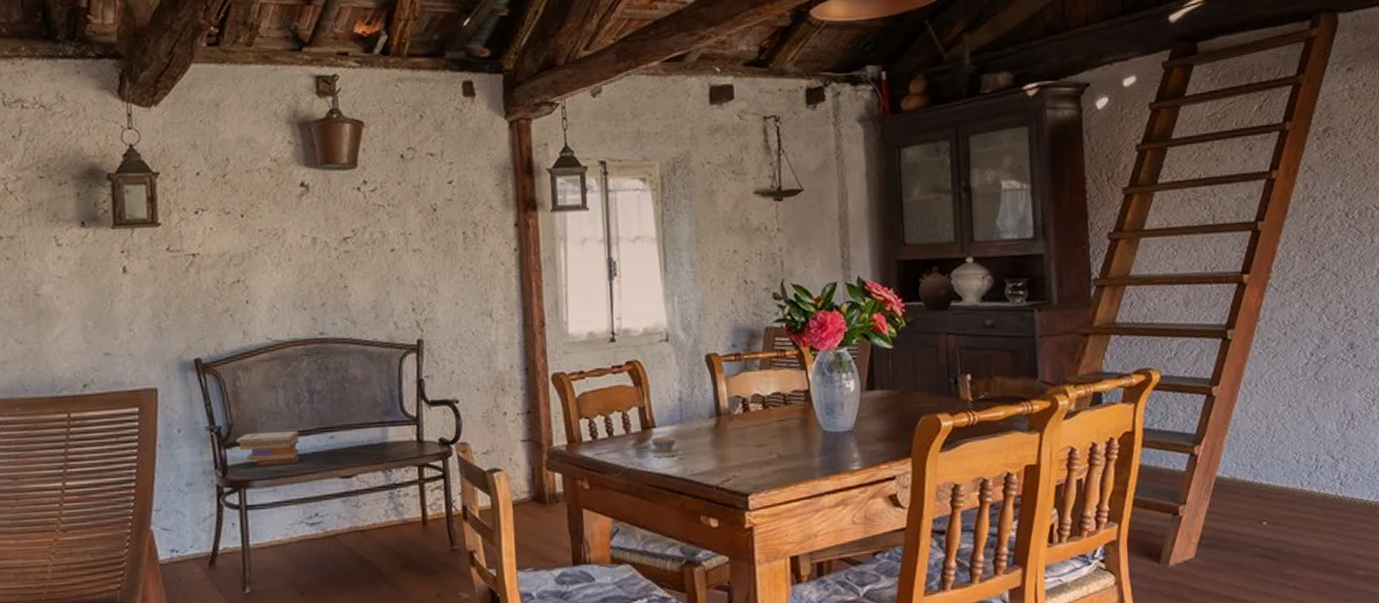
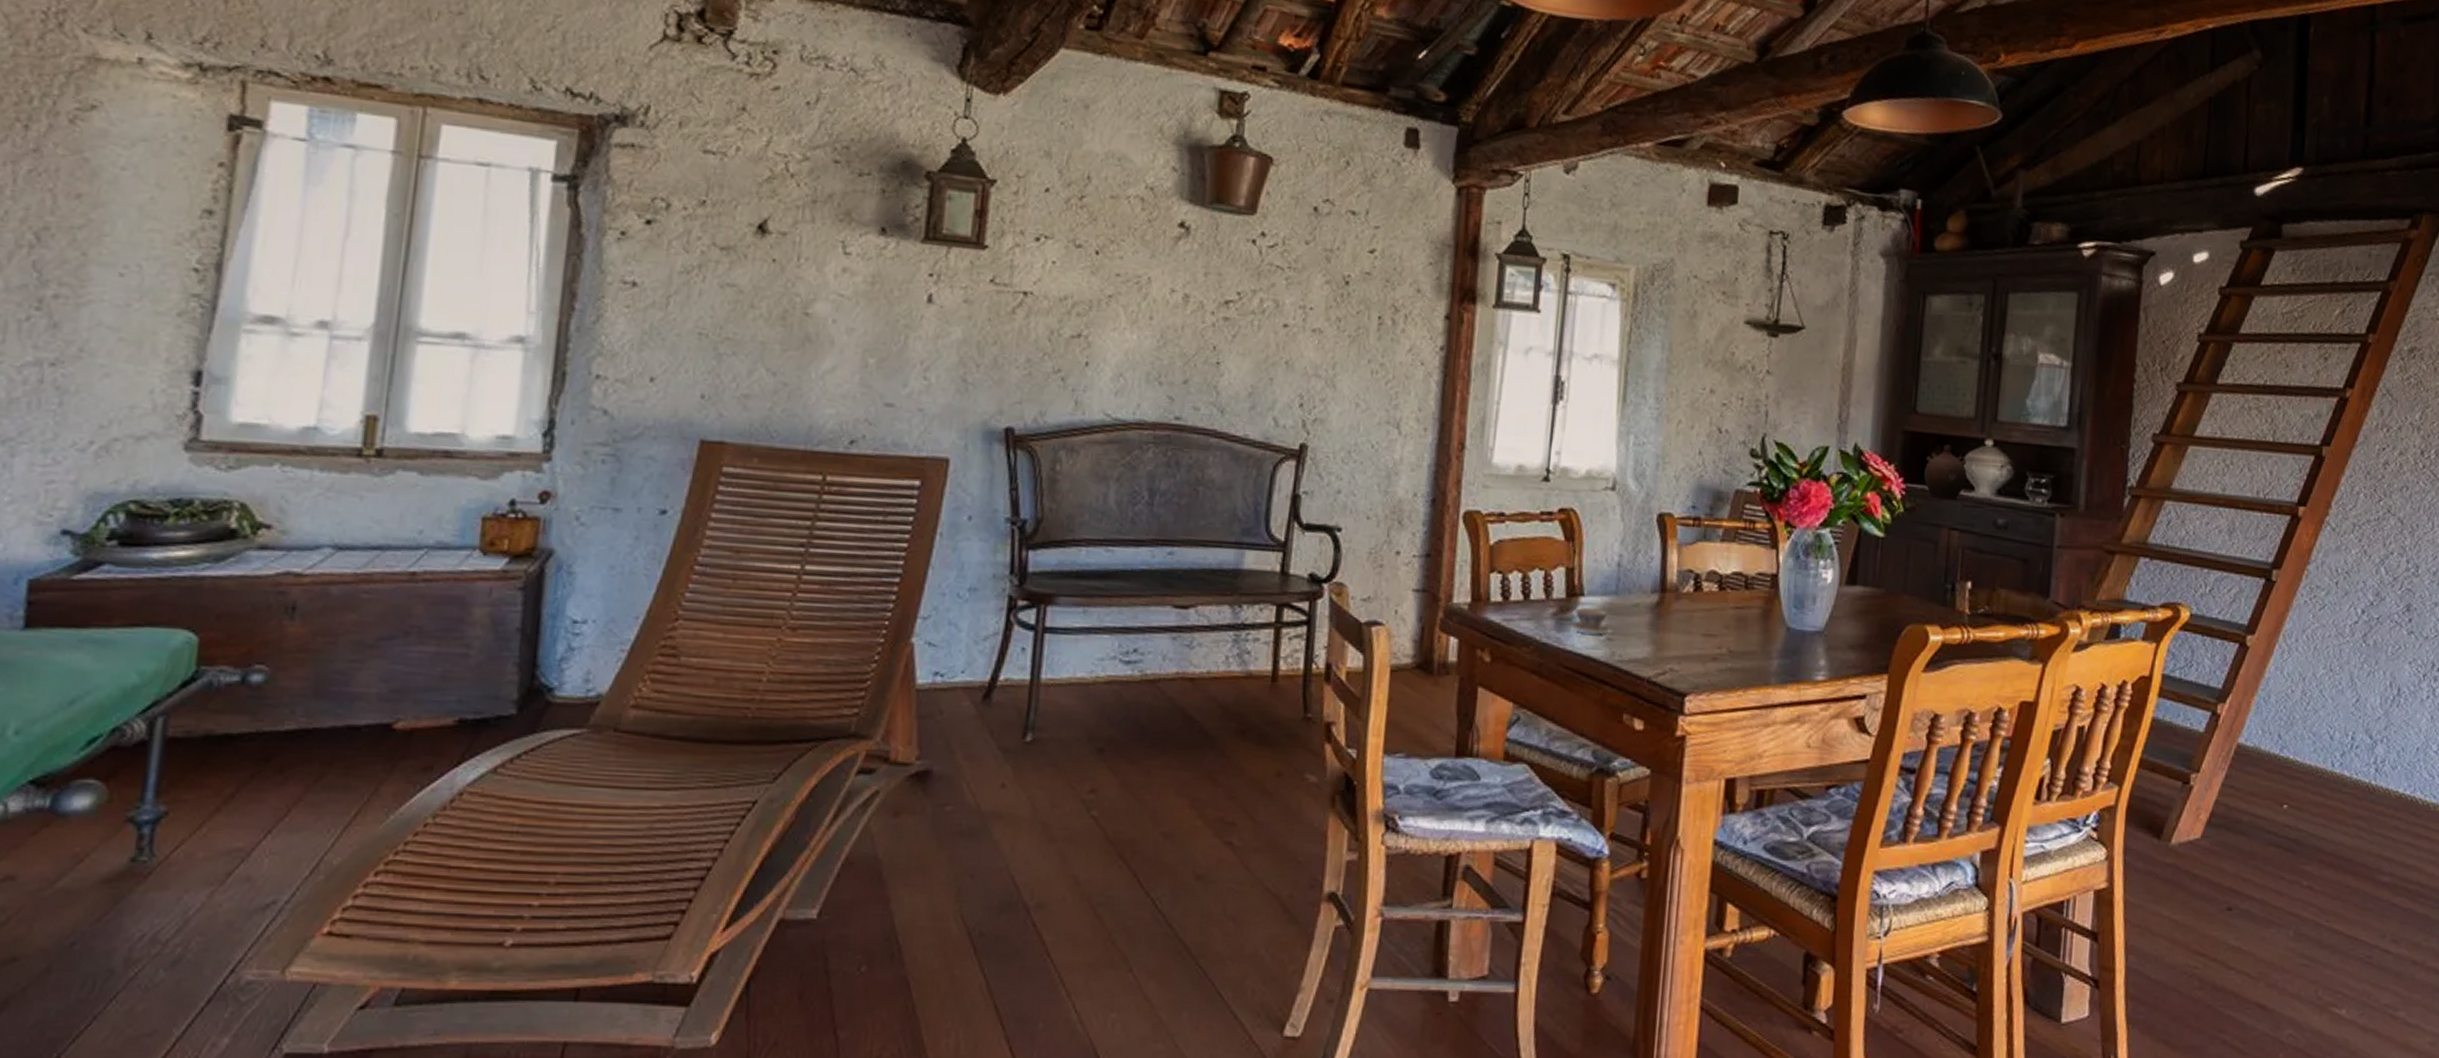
books: present [236,430,300,467] -> none [1043,533,1129,582]

